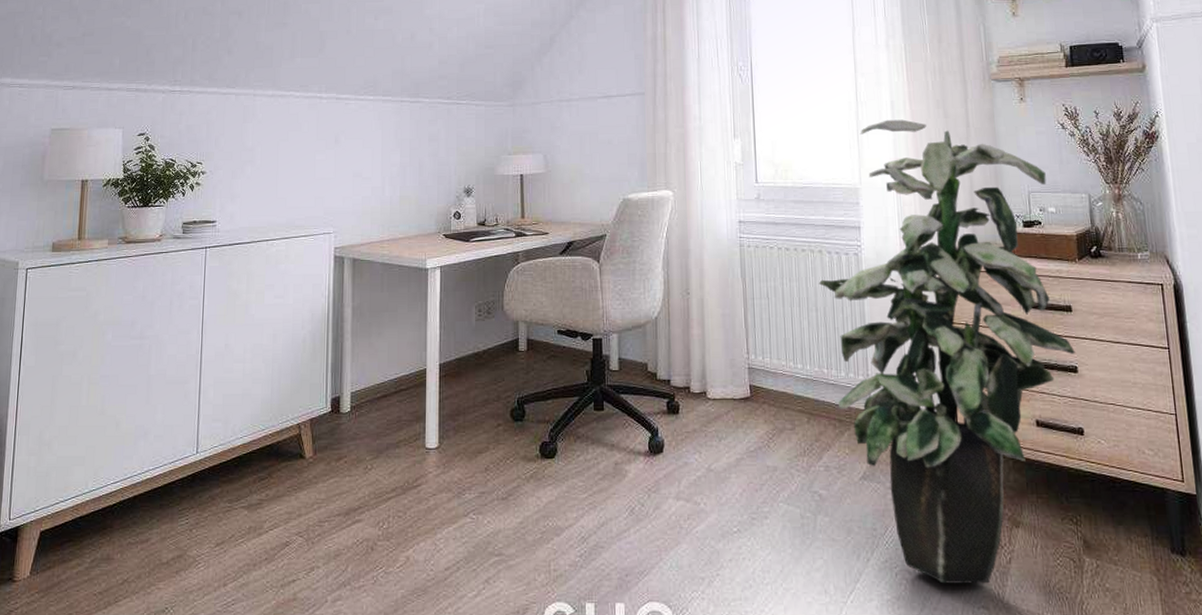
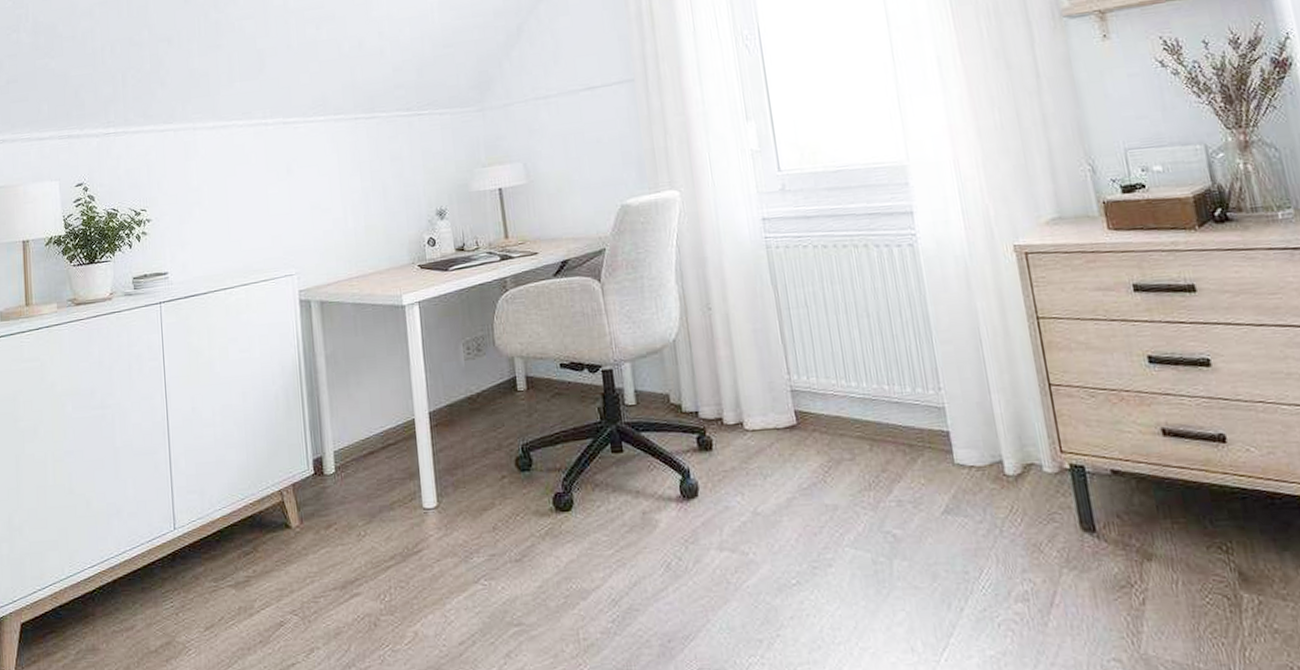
indoor plant: present [818,119,1075,584] -> none [867,77,1206,634]

